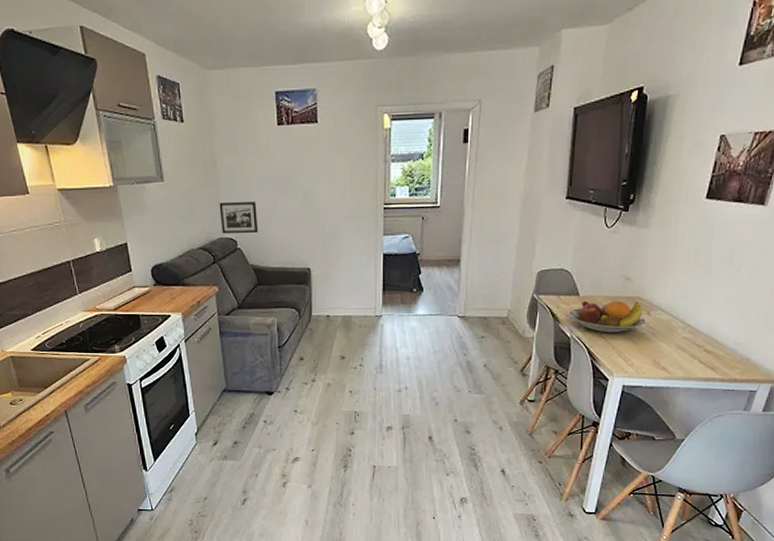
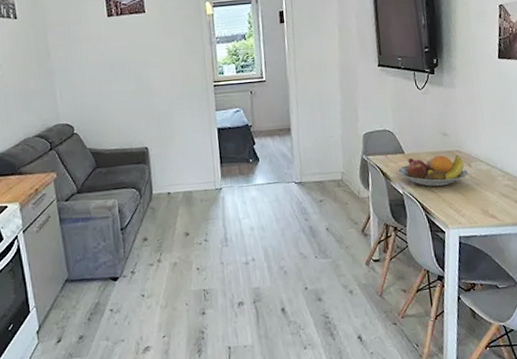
picture frame: present [219,202,259,234] -> none [54,88,95,120]

